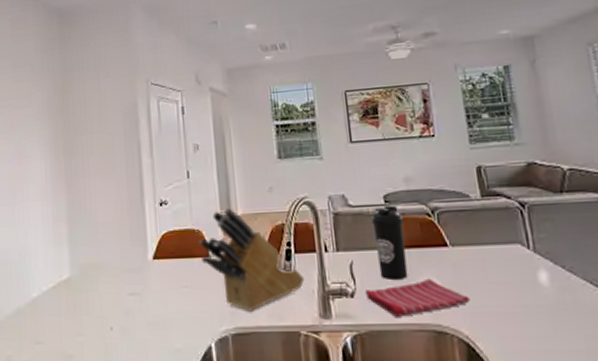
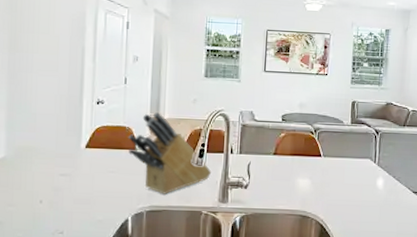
dish towel: present [364,278,470,317] -> none [255,178,329,204]
water bottle: present [372,205,408,281] -> none [269,123,293,179]

